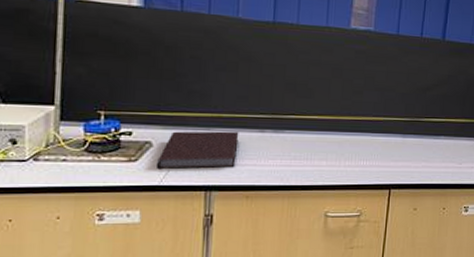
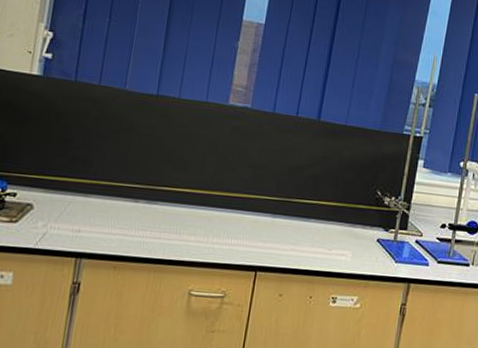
notebook: present [157,131,239,170] -> none [34,195,114,236]

